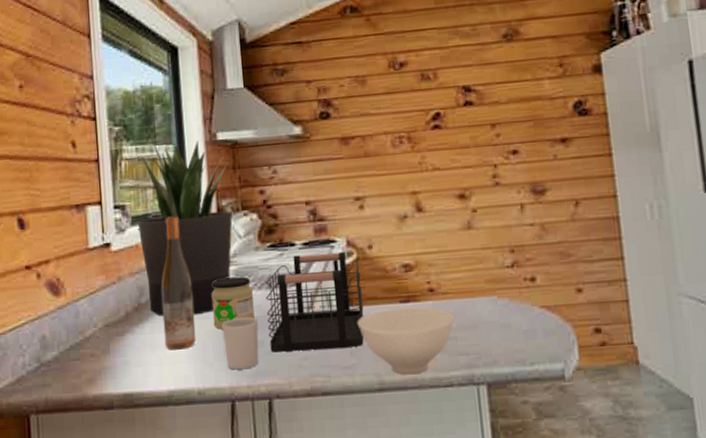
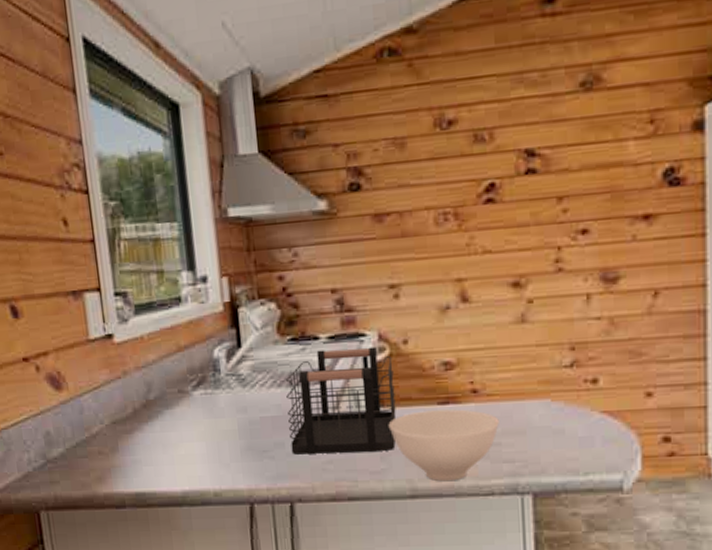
planter: present [137,136,233,316] -> none [140,212,248,414]
wine bottle: present [161,215,196,350] -> none [170,304,211,450]
jar: present [211,277,255,329] -> none [225,373,274,429]
mug: present [222,317,259,370] -> none [239,417,279,472]

